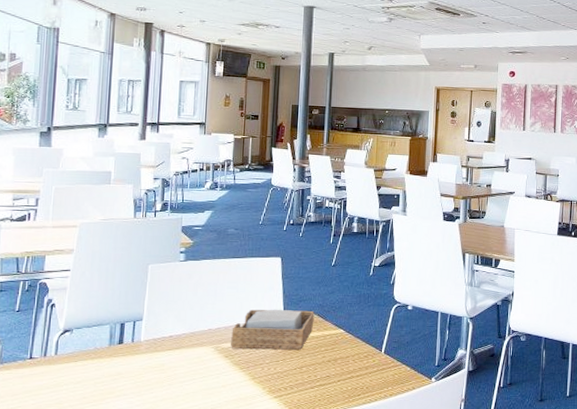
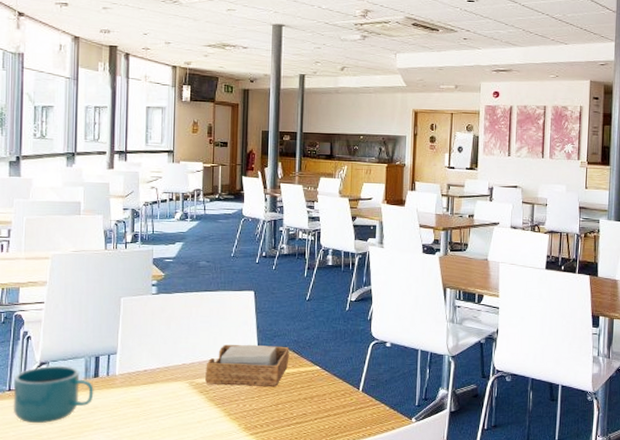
cup: none [33,333,118,390] -> present [13,365,94,423]

